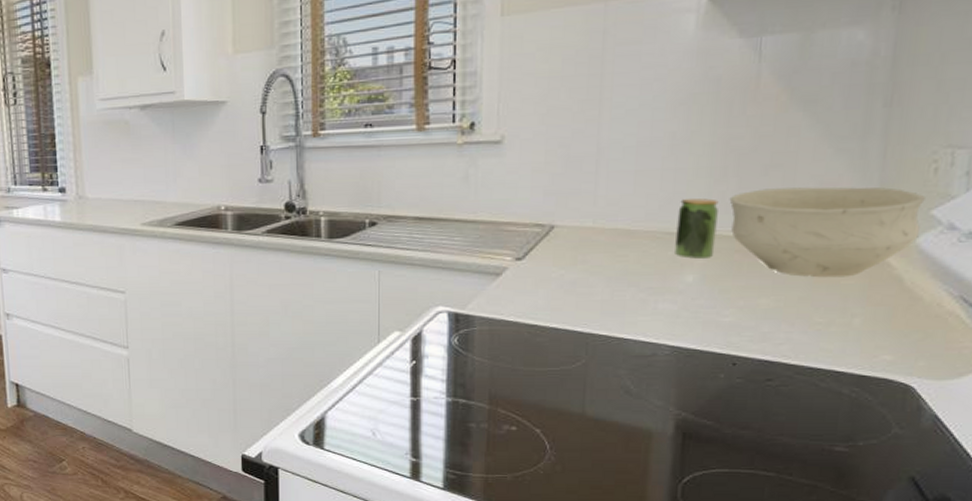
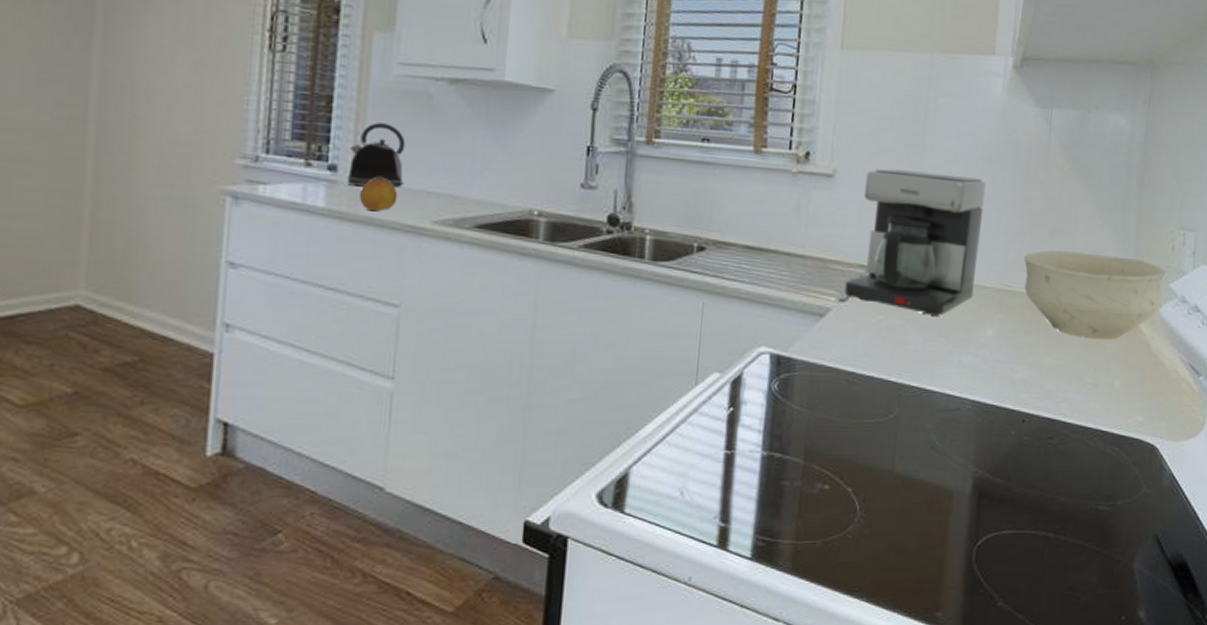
kettle: none [72,150,116,202] -> present [347,122,406,188]
fruit: none [84,193,113,221] -> present [358,177,398,212]
coffee maker: none [520,123,679,266] -> present [844,169,986,316]
jar: present [673,198,719,259] -> none [977,253,1015,313]

